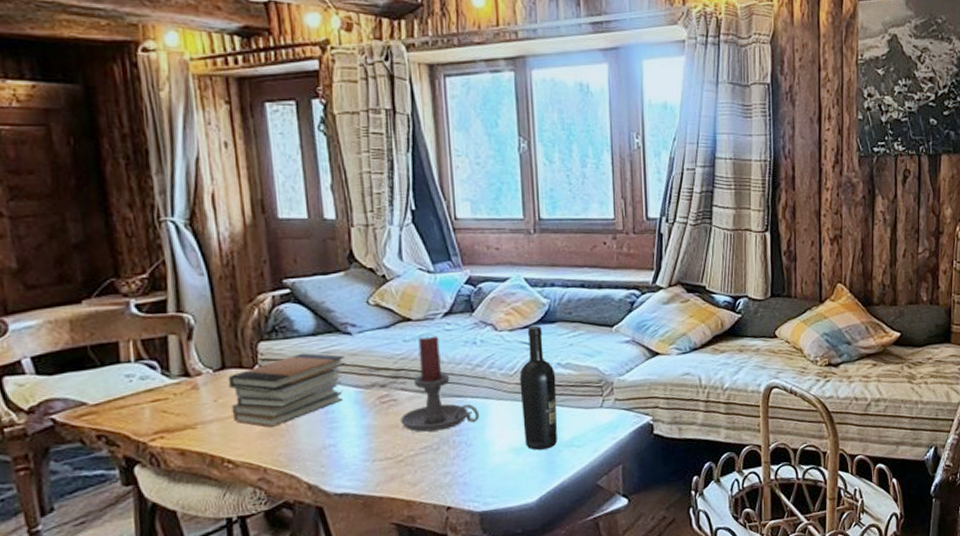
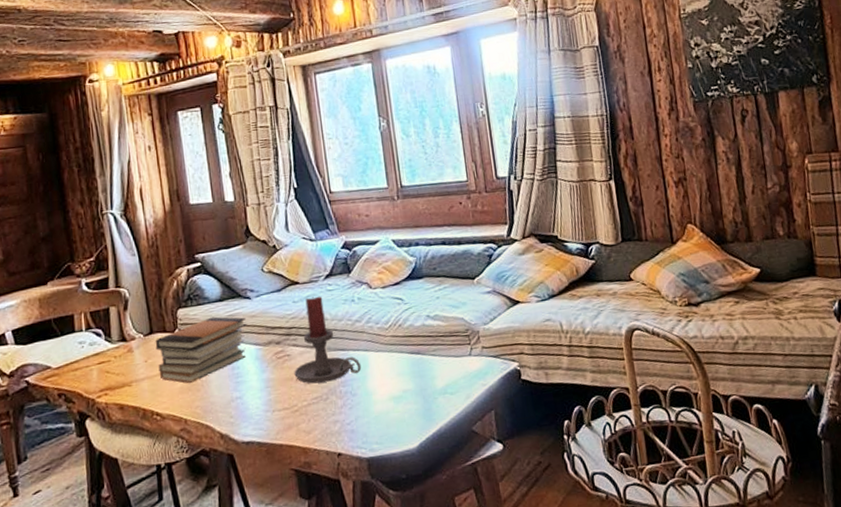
wine bottle: present [519,325,557,450] -> none [393,282,432,398]

